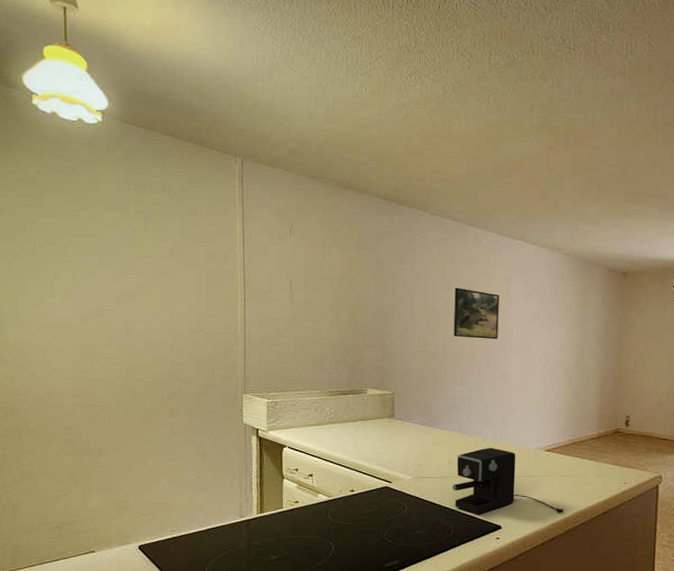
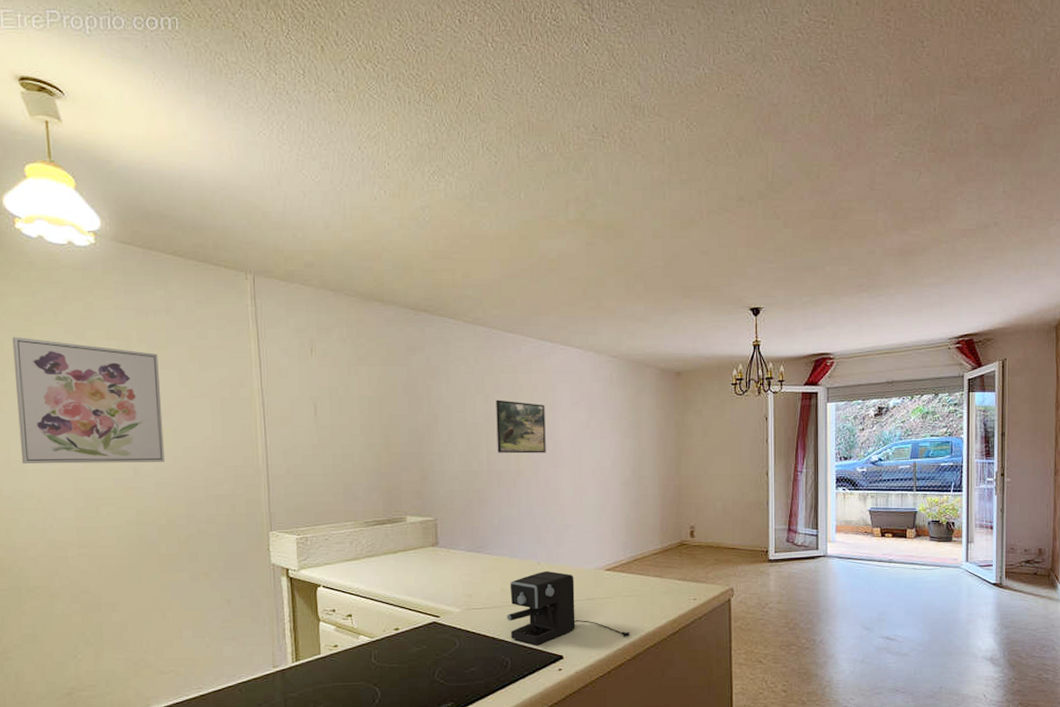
wall art: none [25,202,154,325] -> present [12,336,165,464]

